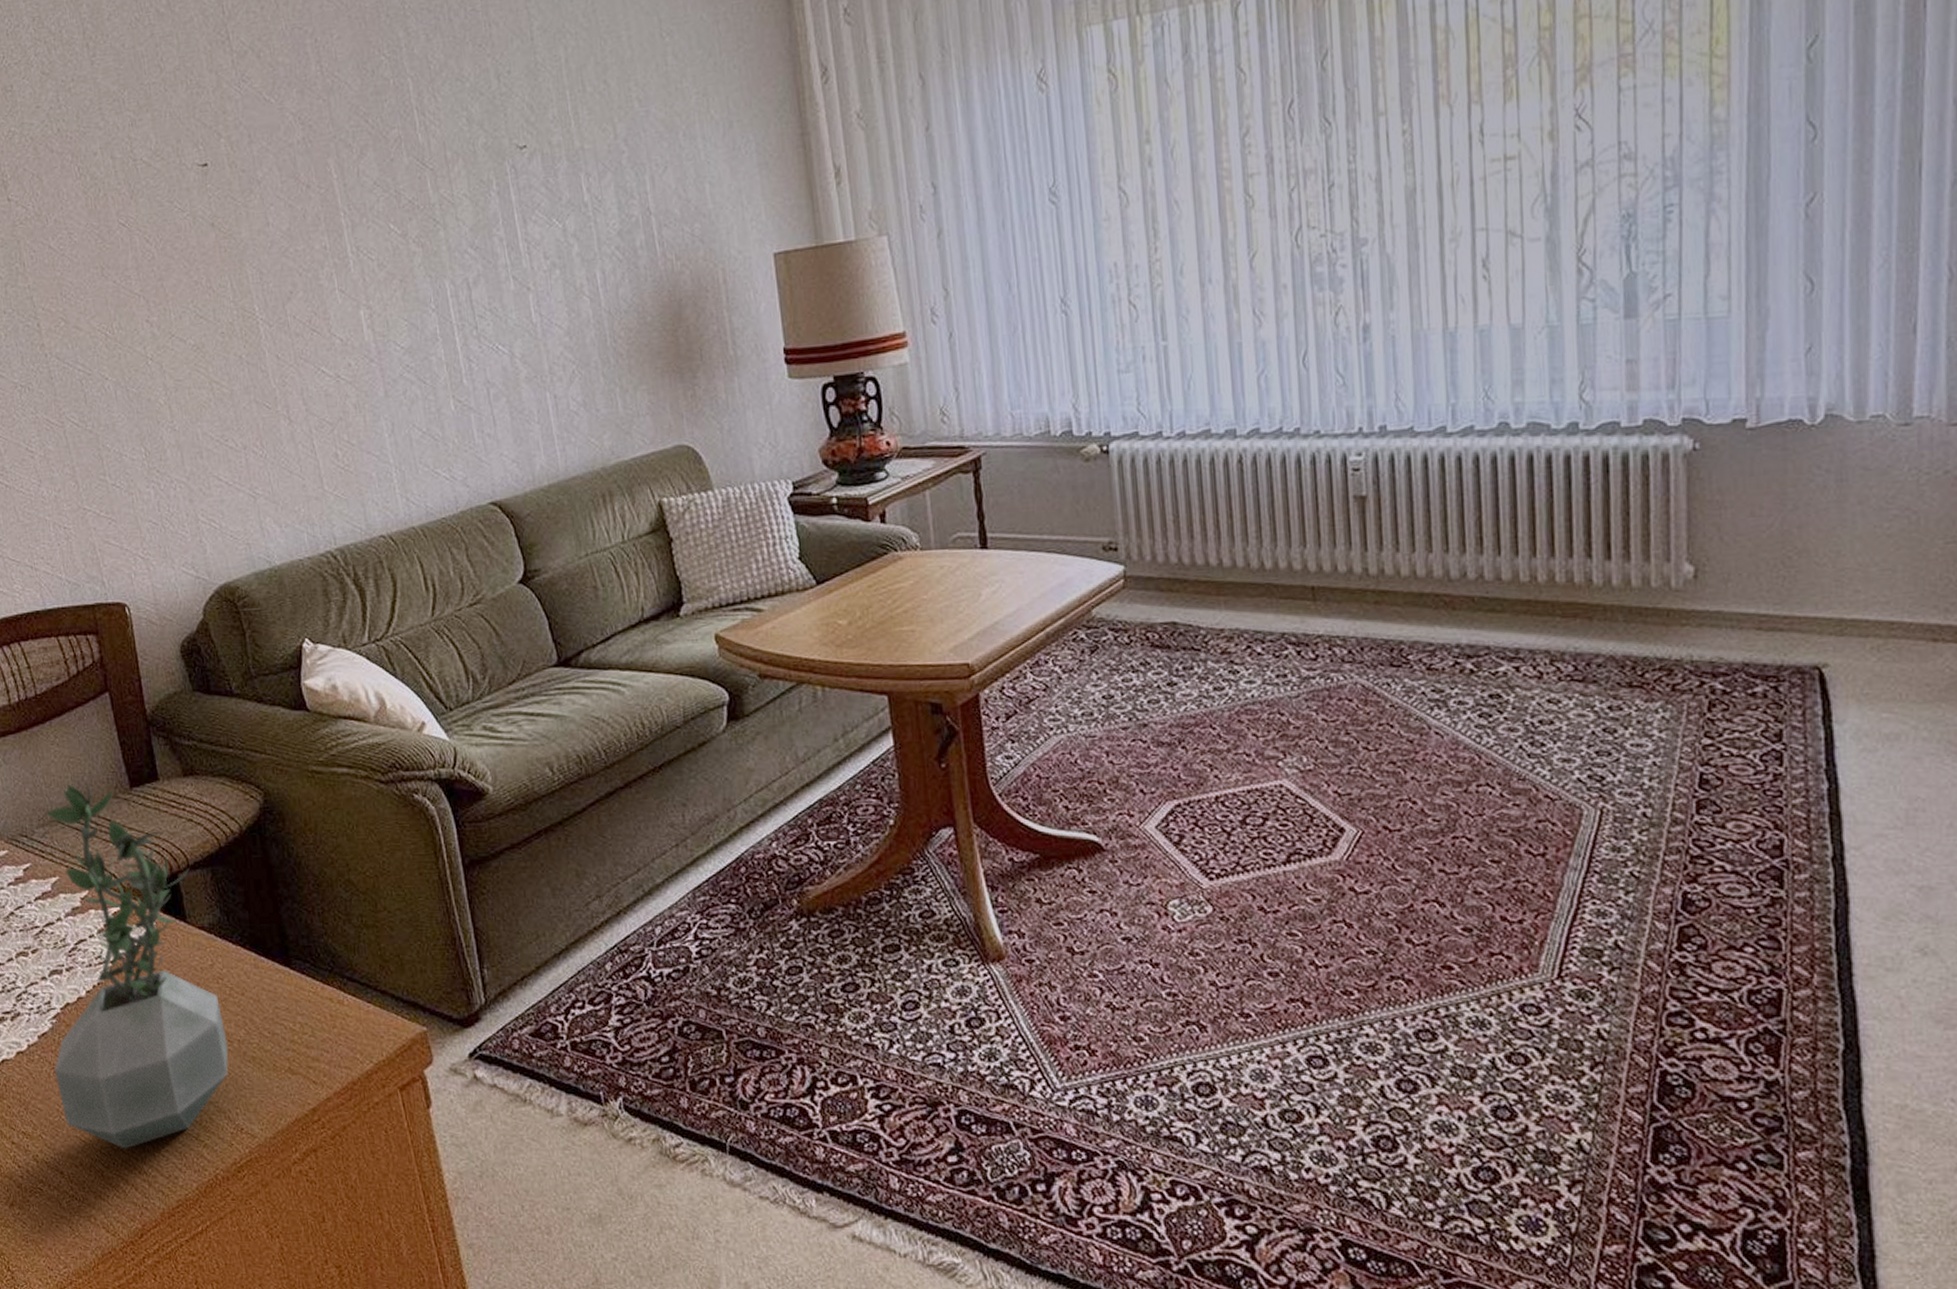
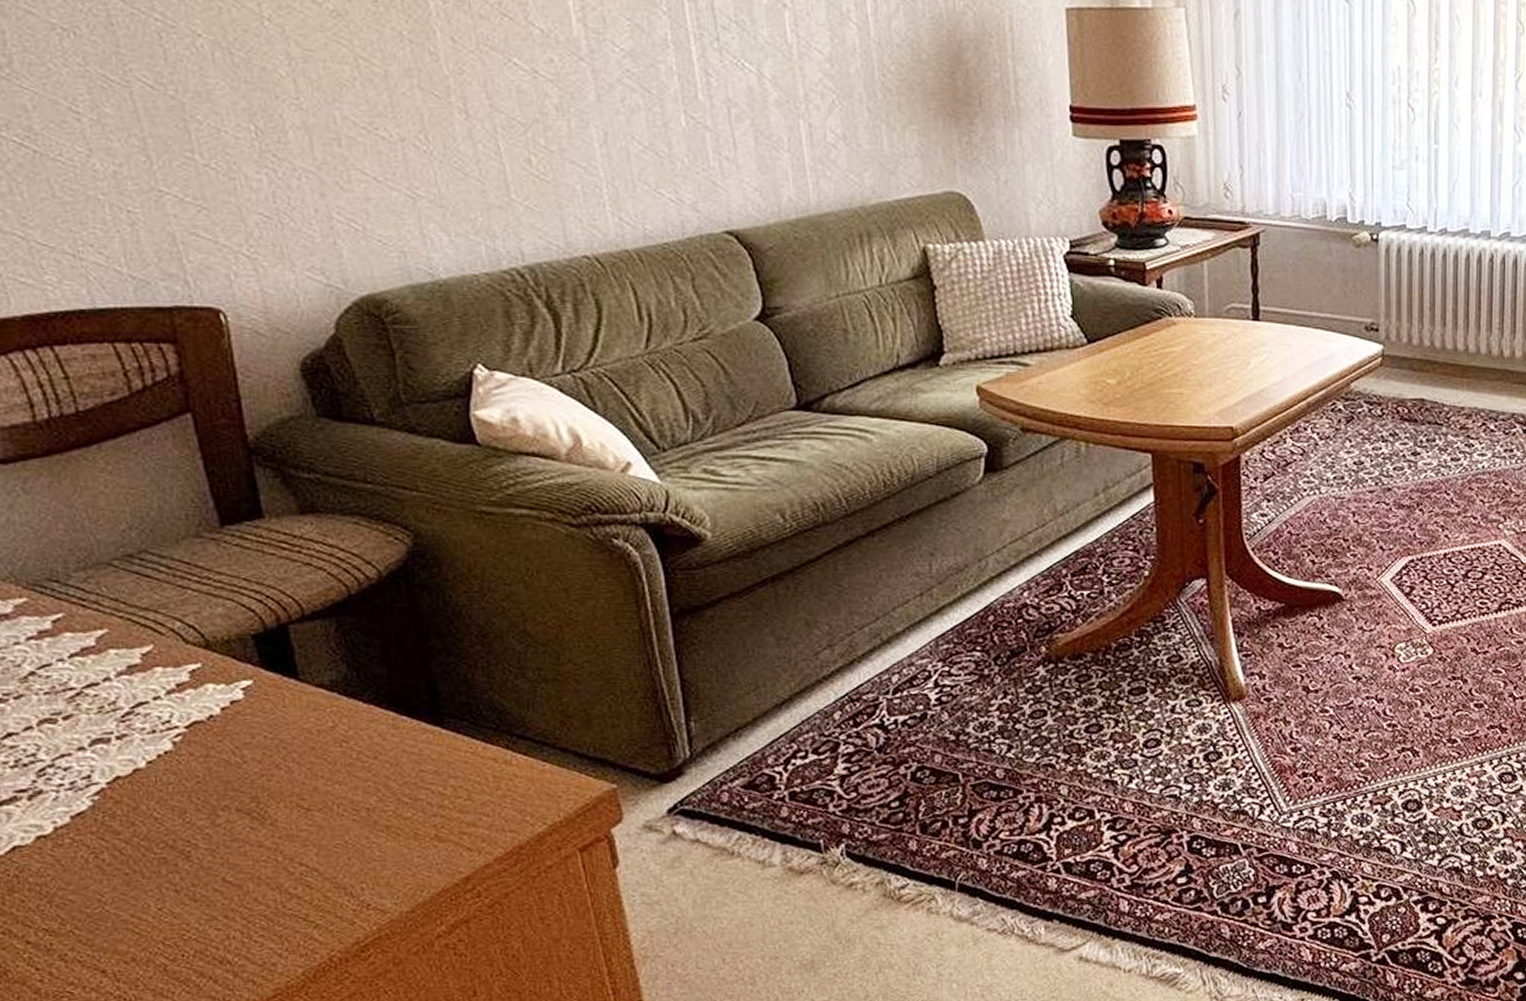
potted plant: present [46,782,228,1149] -> none [89,518,353,938]

